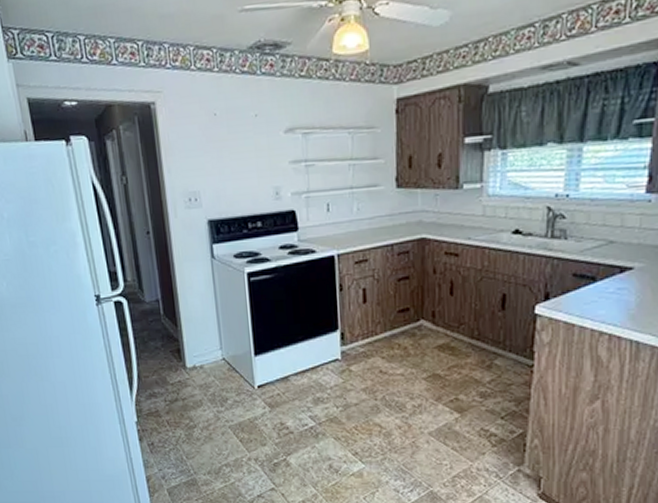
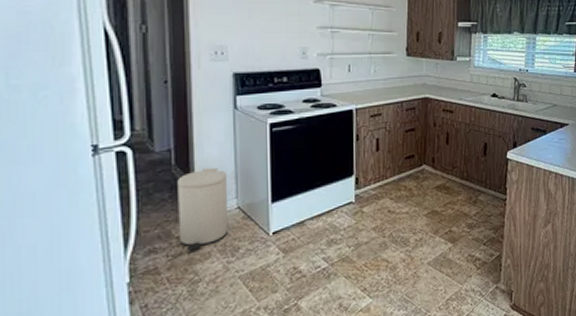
pedal bin: none [167,318,216,397] -> present [177,167,228,250]

